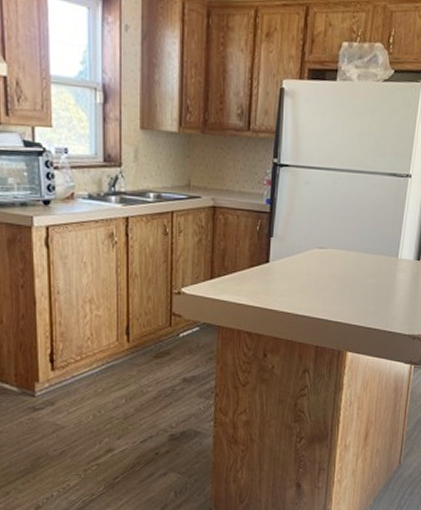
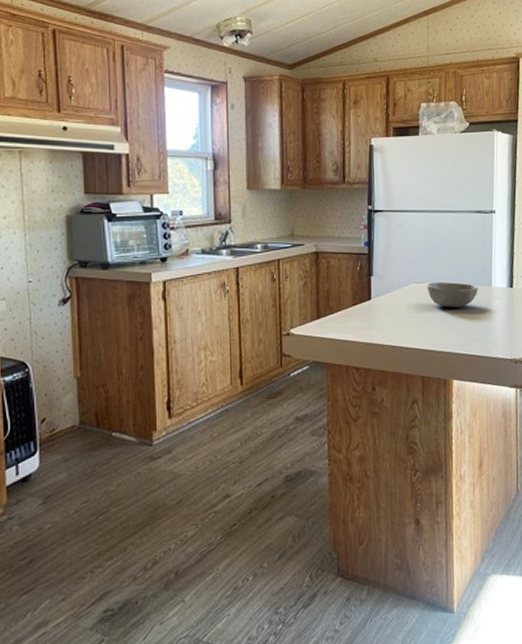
bowl: none [329,248,383,278] -> present [426,282,478,308]

